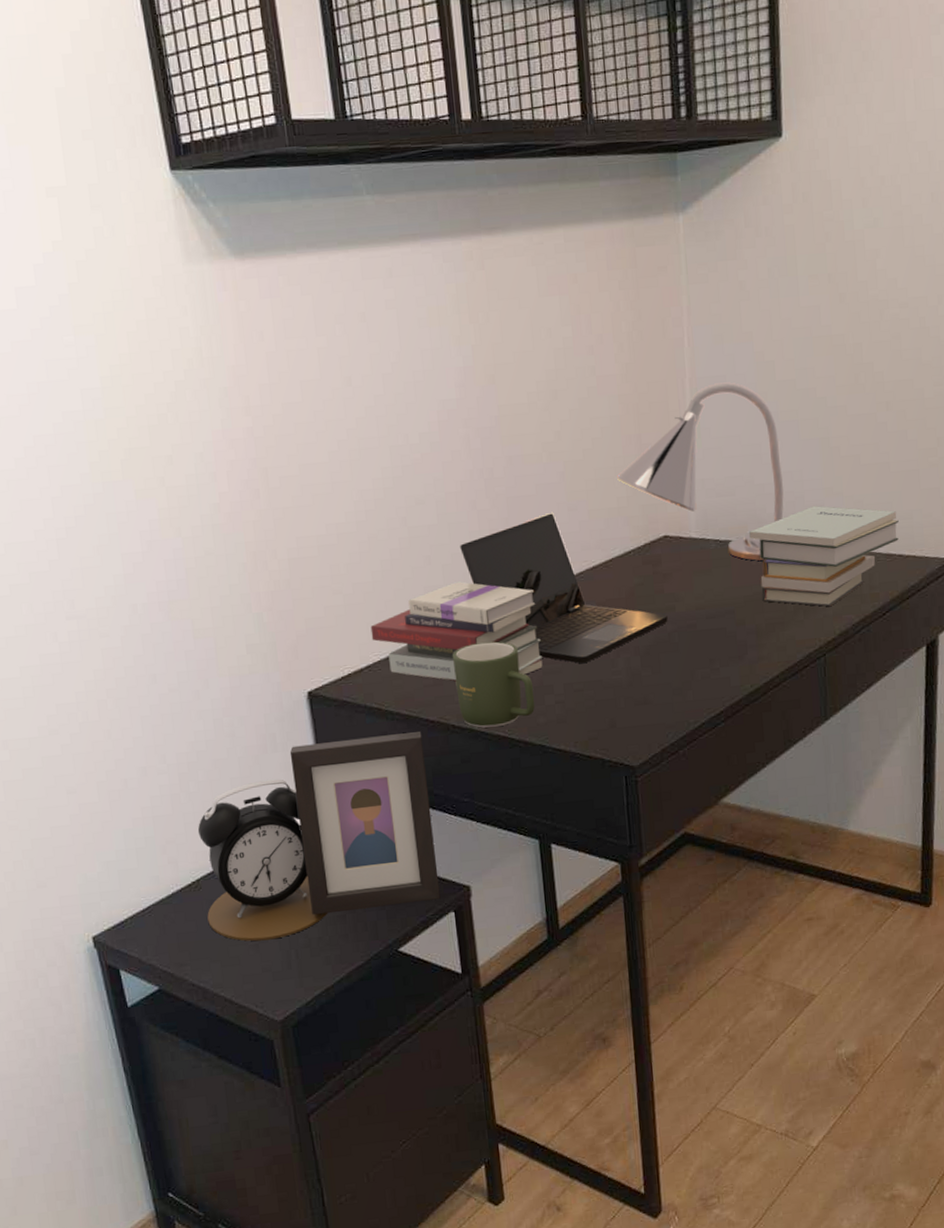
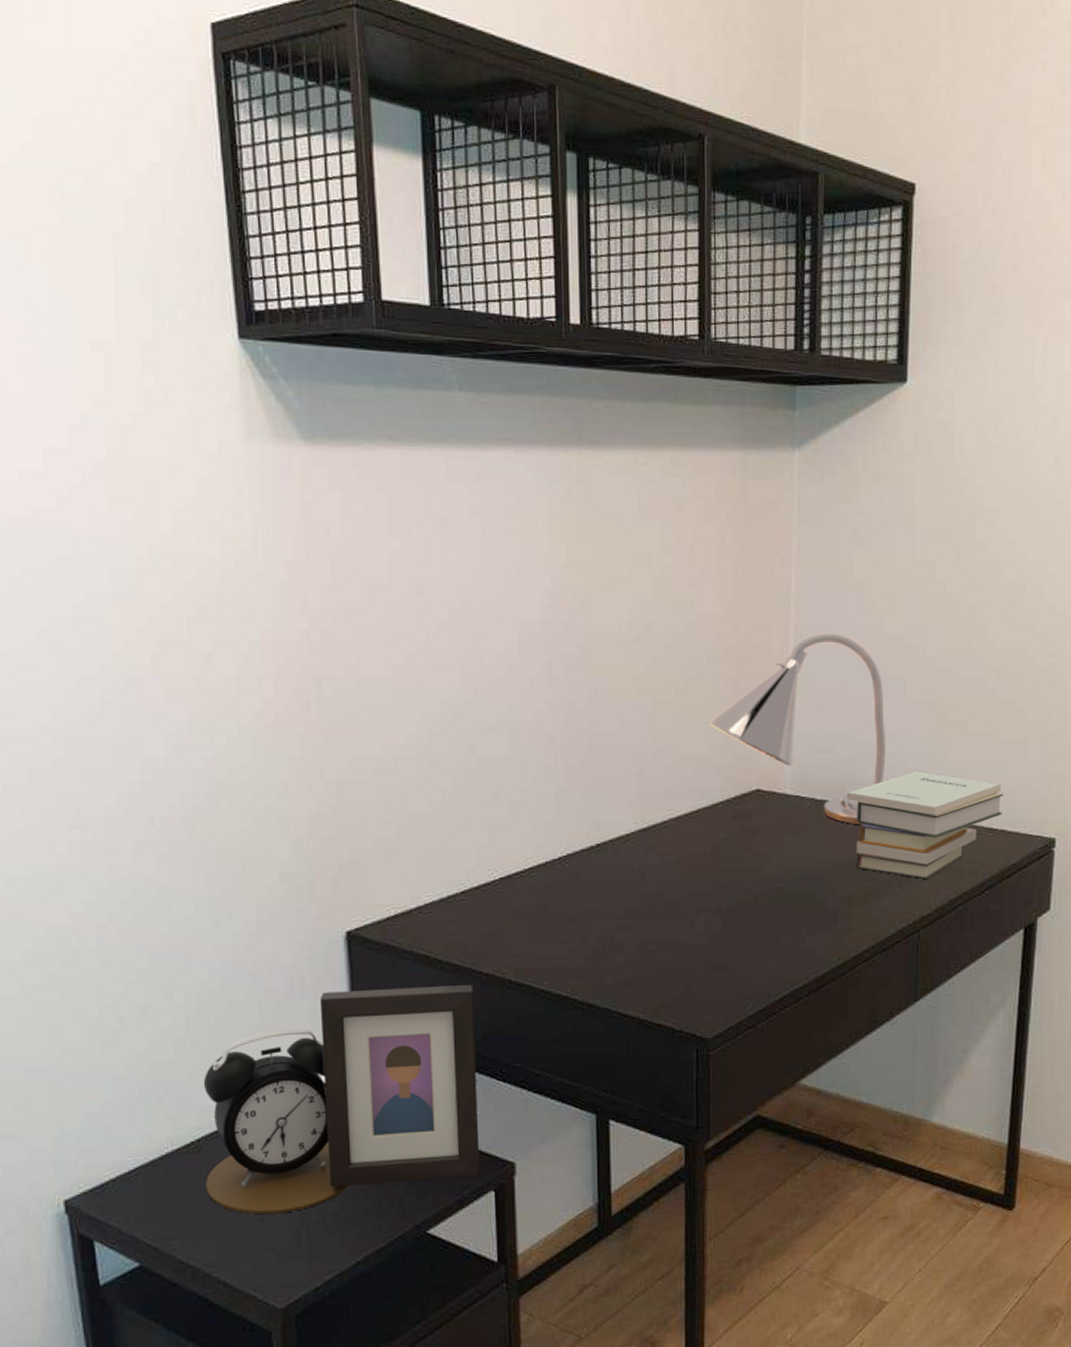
books: present [370,581,543,682] -> none [424,821,615,932]
mug: present [452,641,535,728] -> none [514,890,603,986]
laptop: present [460,513,668,663] -> none [532,755,754,921]

